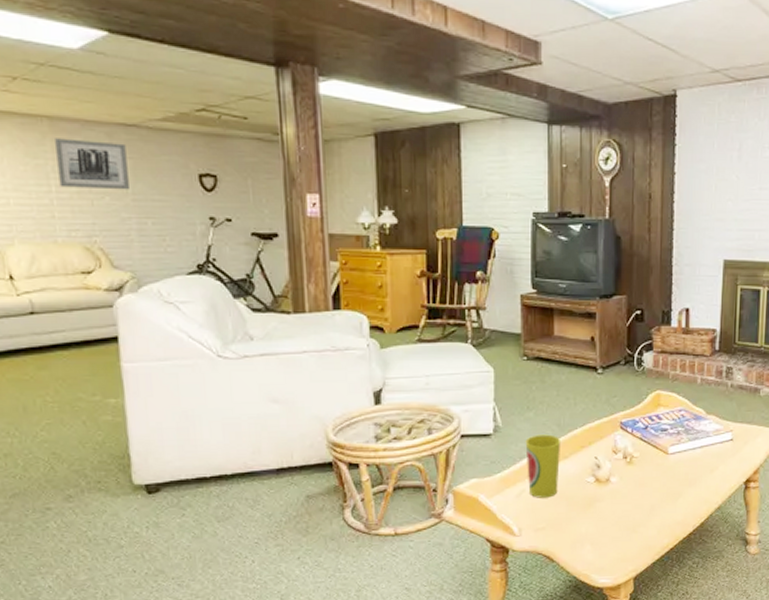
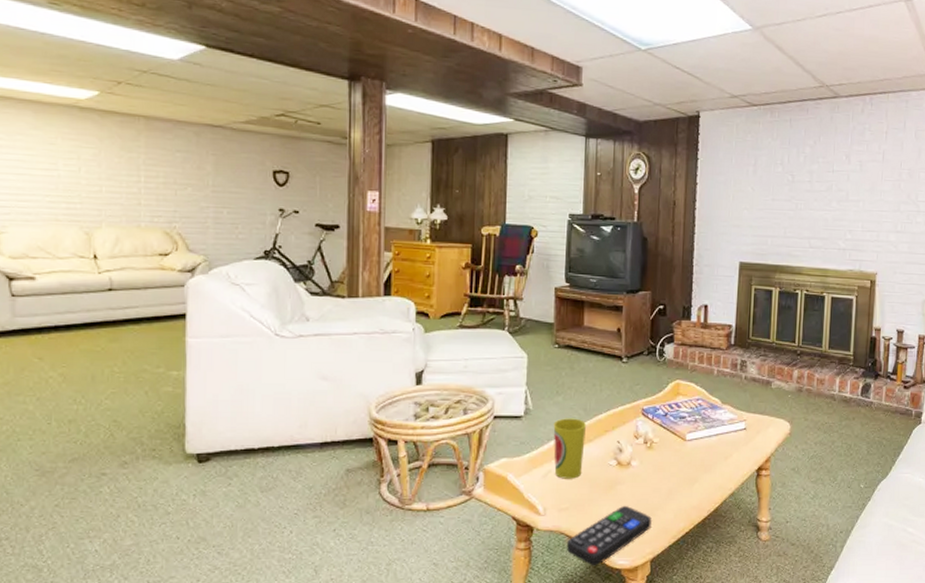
wall art: present [55,138,129,190] -> none [148,135,211,183]
remote control: none [545,523,635,586] -> present [567,505,653,566]

